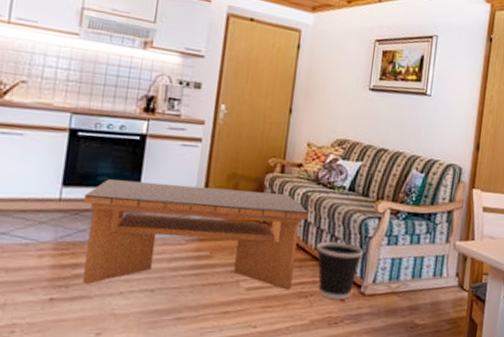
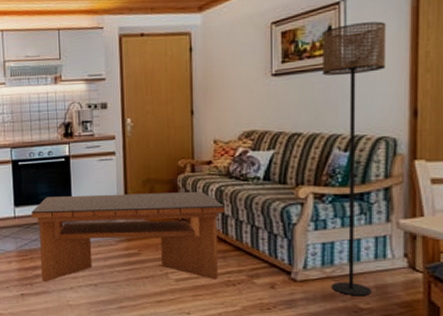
wastebasket: present [316,241,363,300] -> none [238,232,288,287]
floor lamp: none [394,57,466,312] -> present [323,21,387,295]

